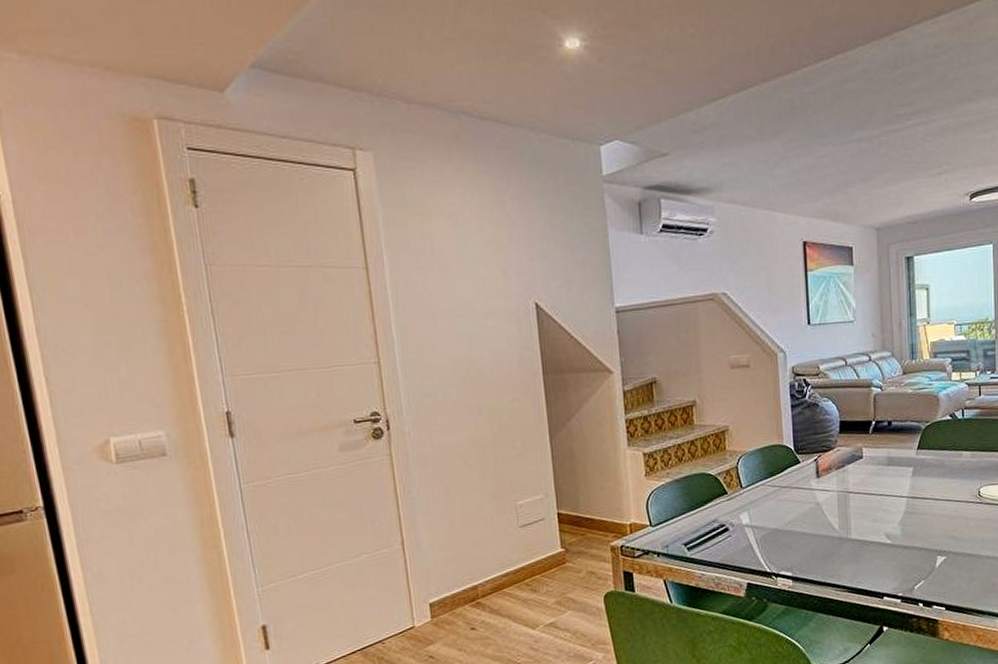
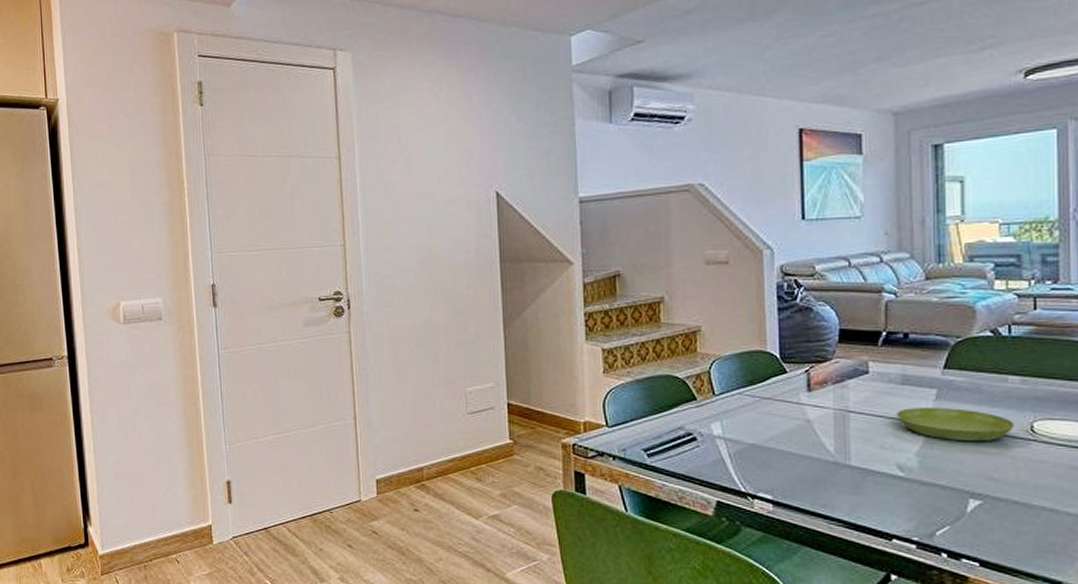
saucer: none [884,482,967,509] -> present [897,406,1014,442]

